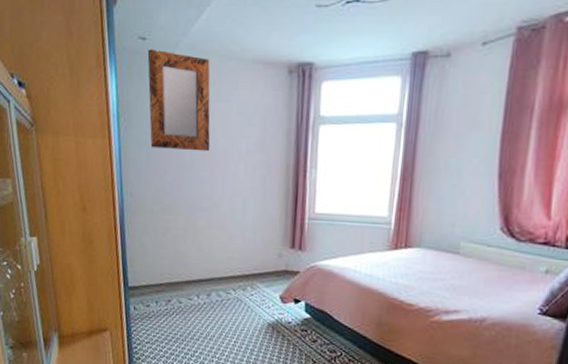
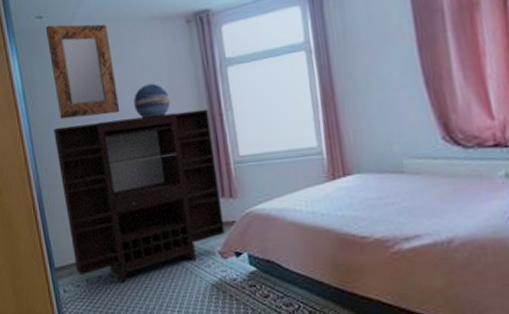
bookshelf: none [142,155,294,310] -> present [54,109,225,283]
decorative sphere: none [224,128,260,162] -> present [133,83,171,119]

